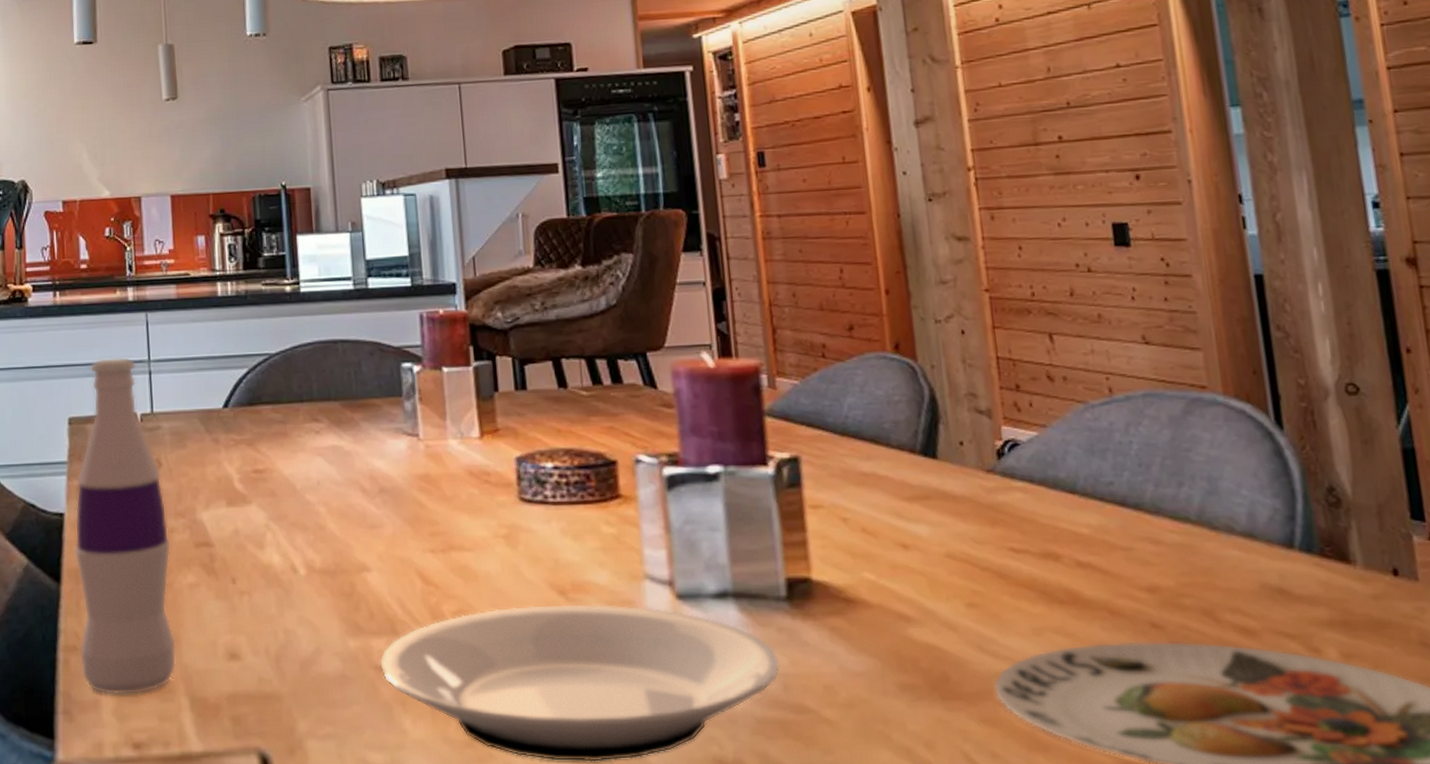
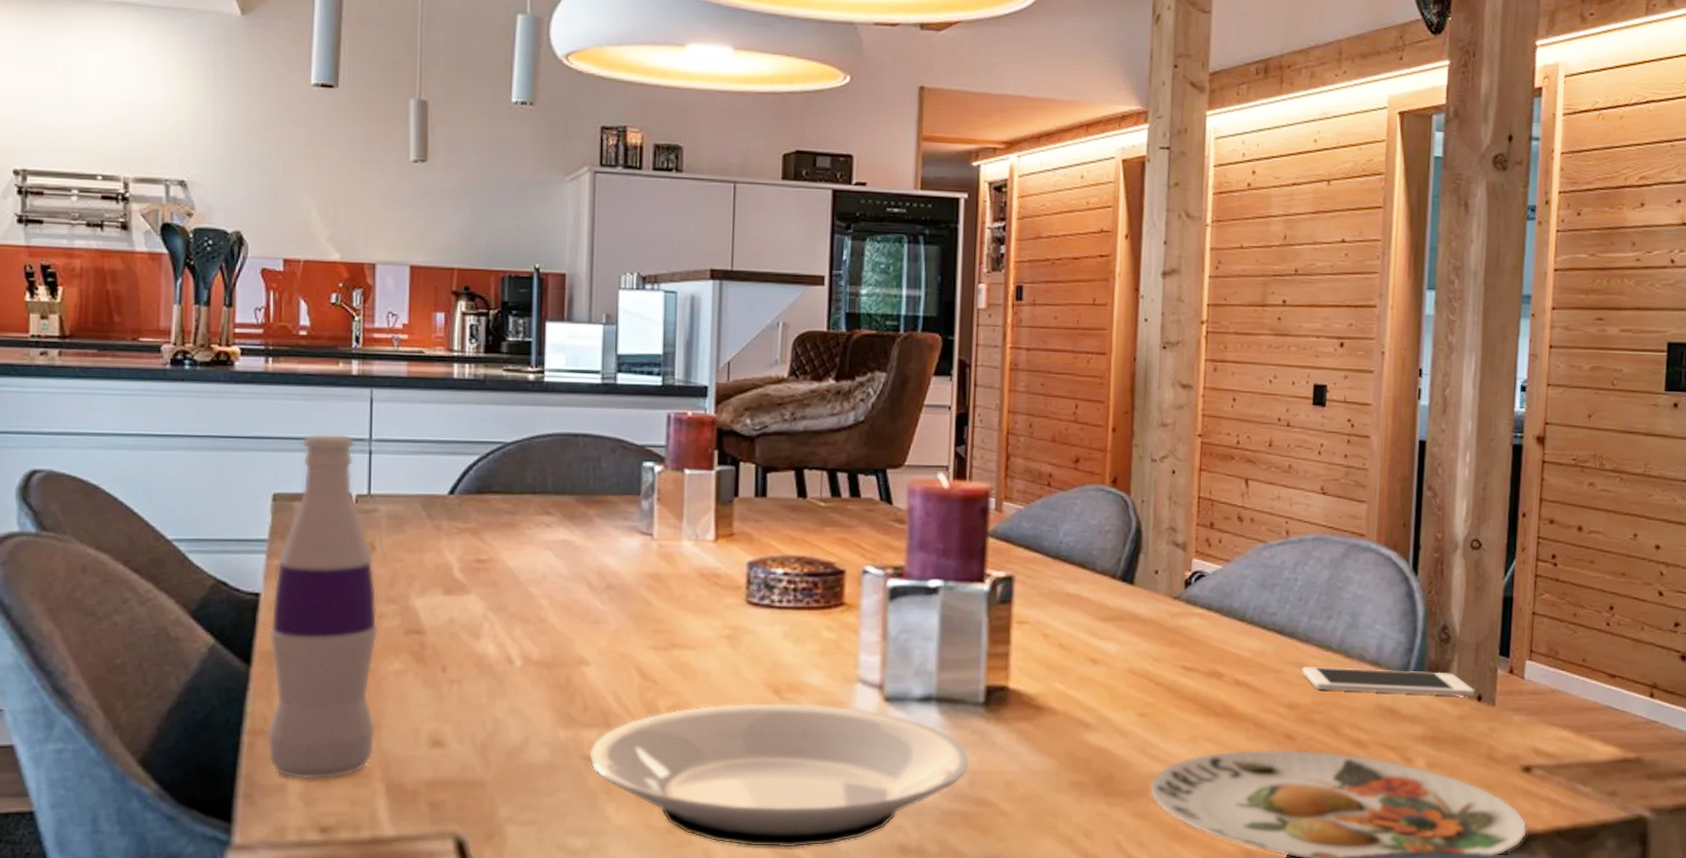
cell phone: none [1157,541,1388,572] -> present [1302,666,1475,697]

